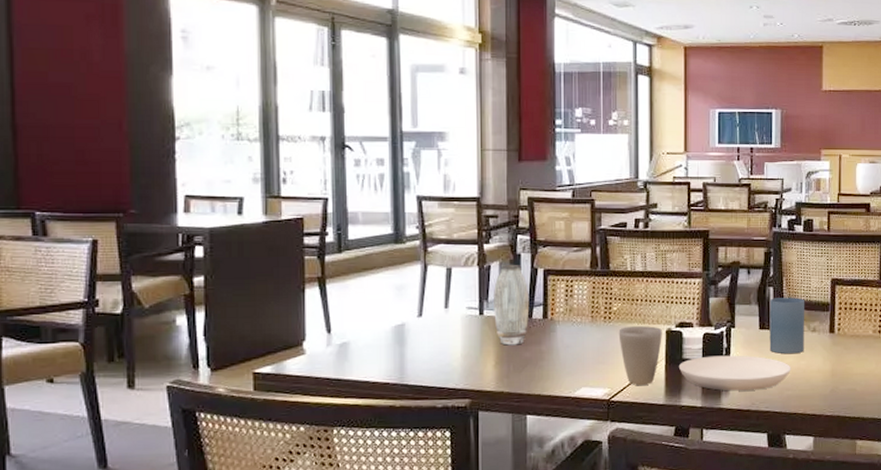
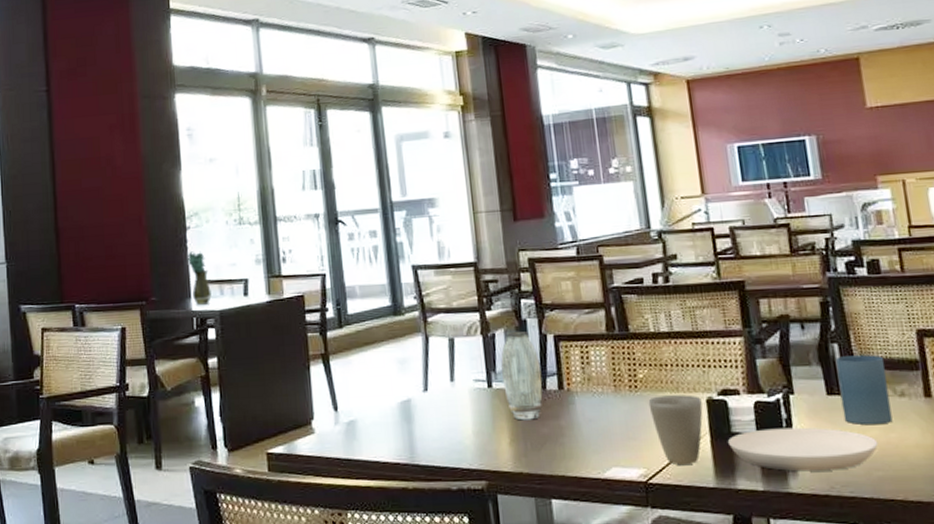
vase: none [174,162,201,221] -> present [187,250,212,305]

